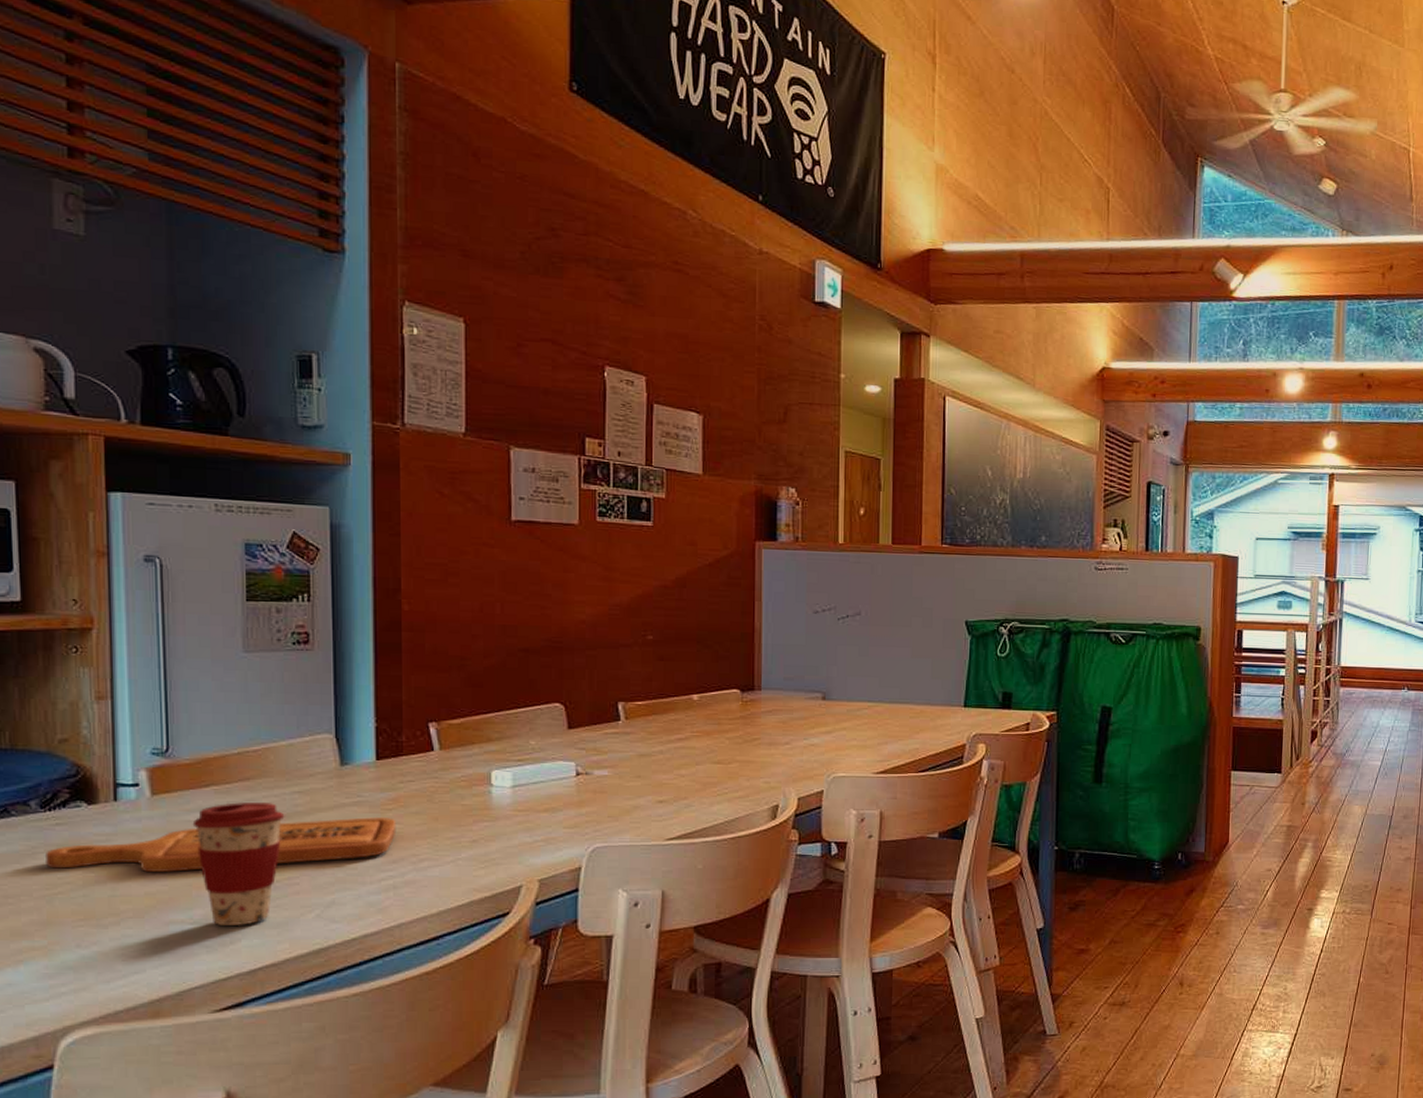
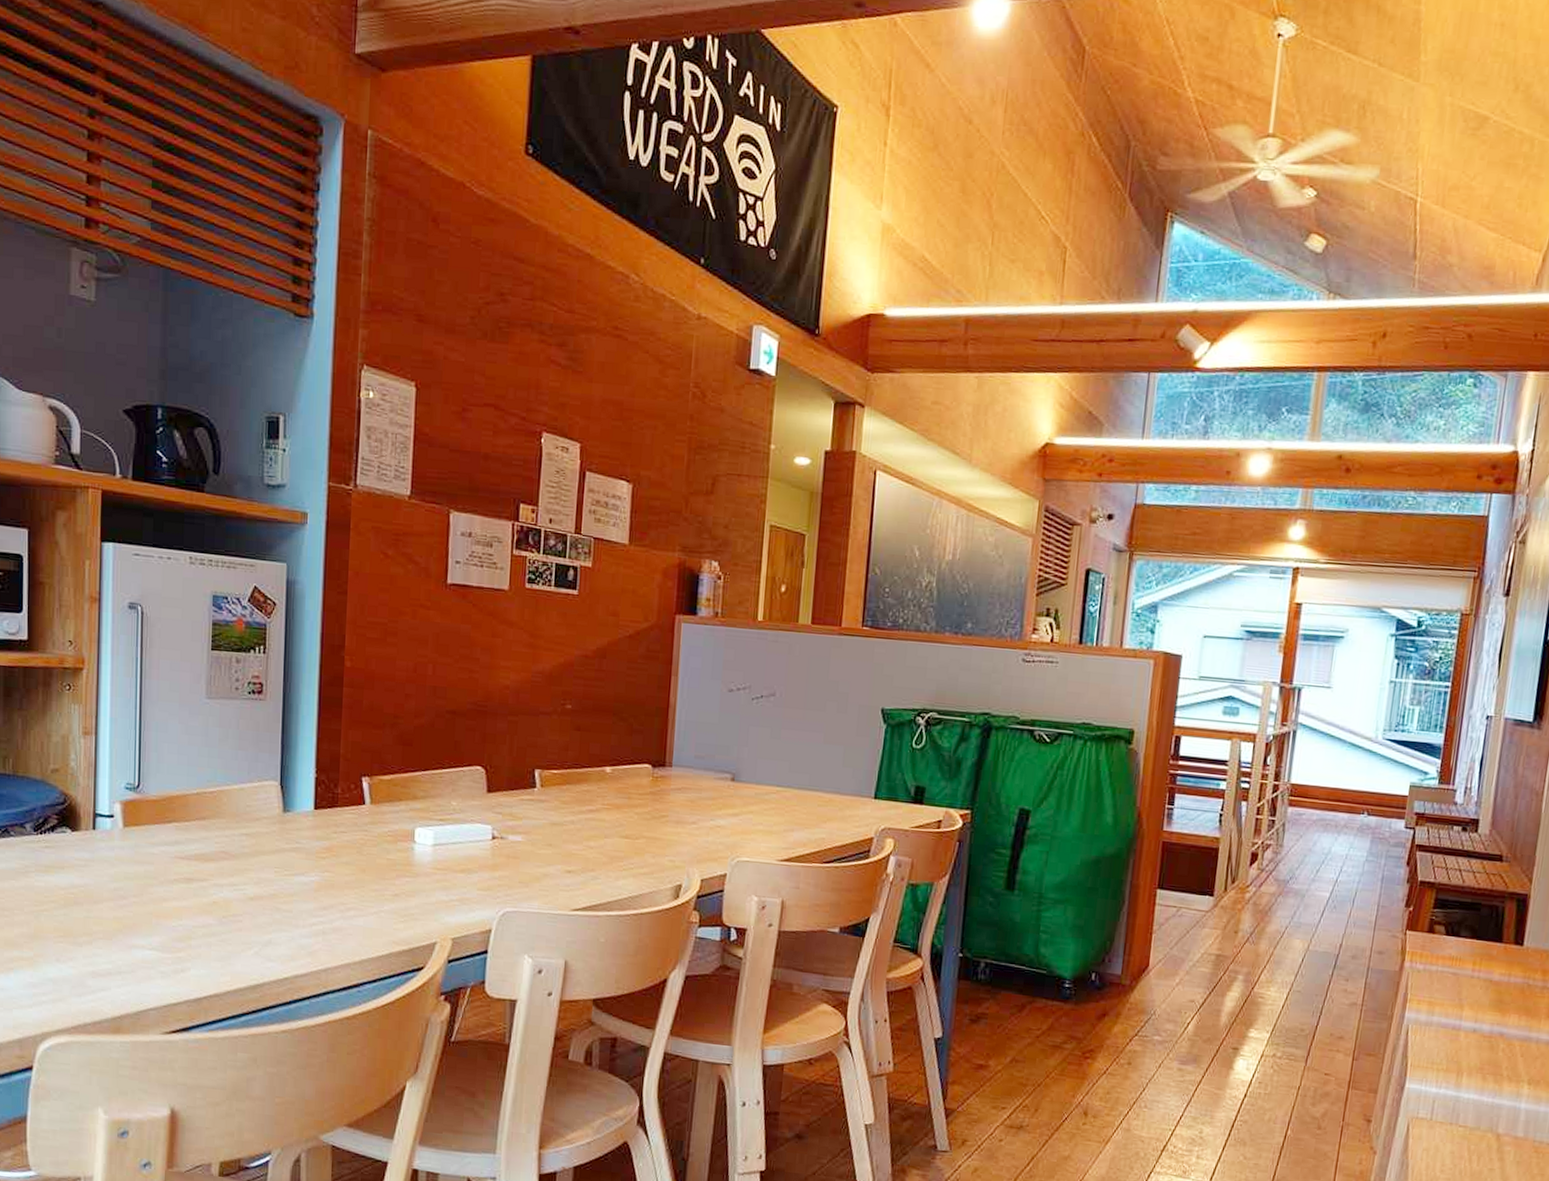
cutting board: present [46,816,397,873] -> none [36,860,329,902]
coffee cup: present [192,801,285,925] -> none [155,839,233,956]

